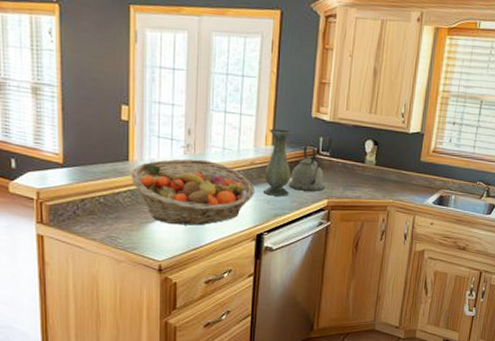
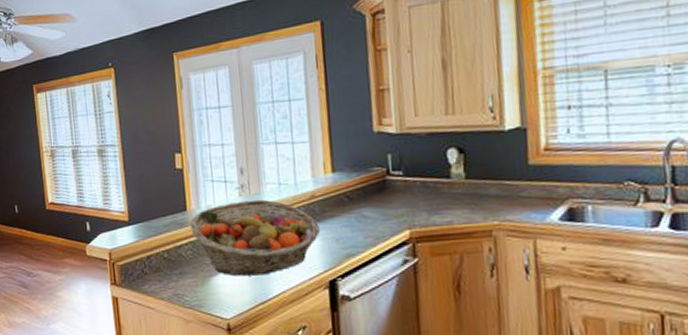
vase: present [263,128,293,196] -> none [326,151,360,233]
kettle: present [288,145,325,191] -> none [357,166,403,223]

